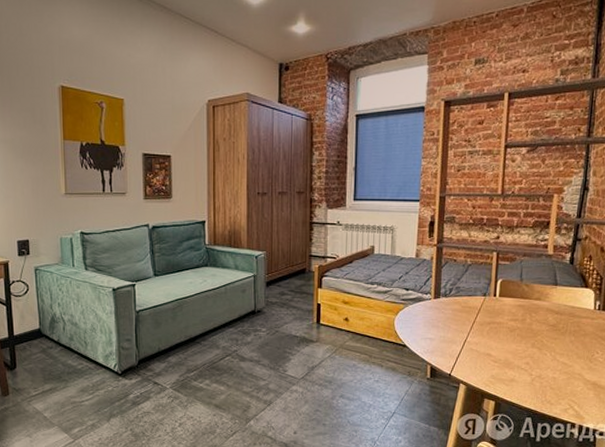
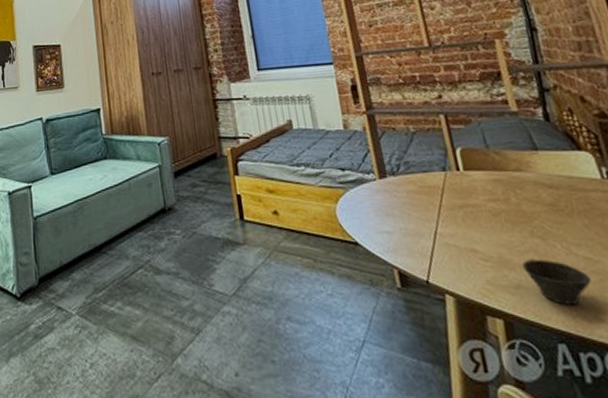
cup: none [519,362,562,393] -> present [521,259,591,305]

